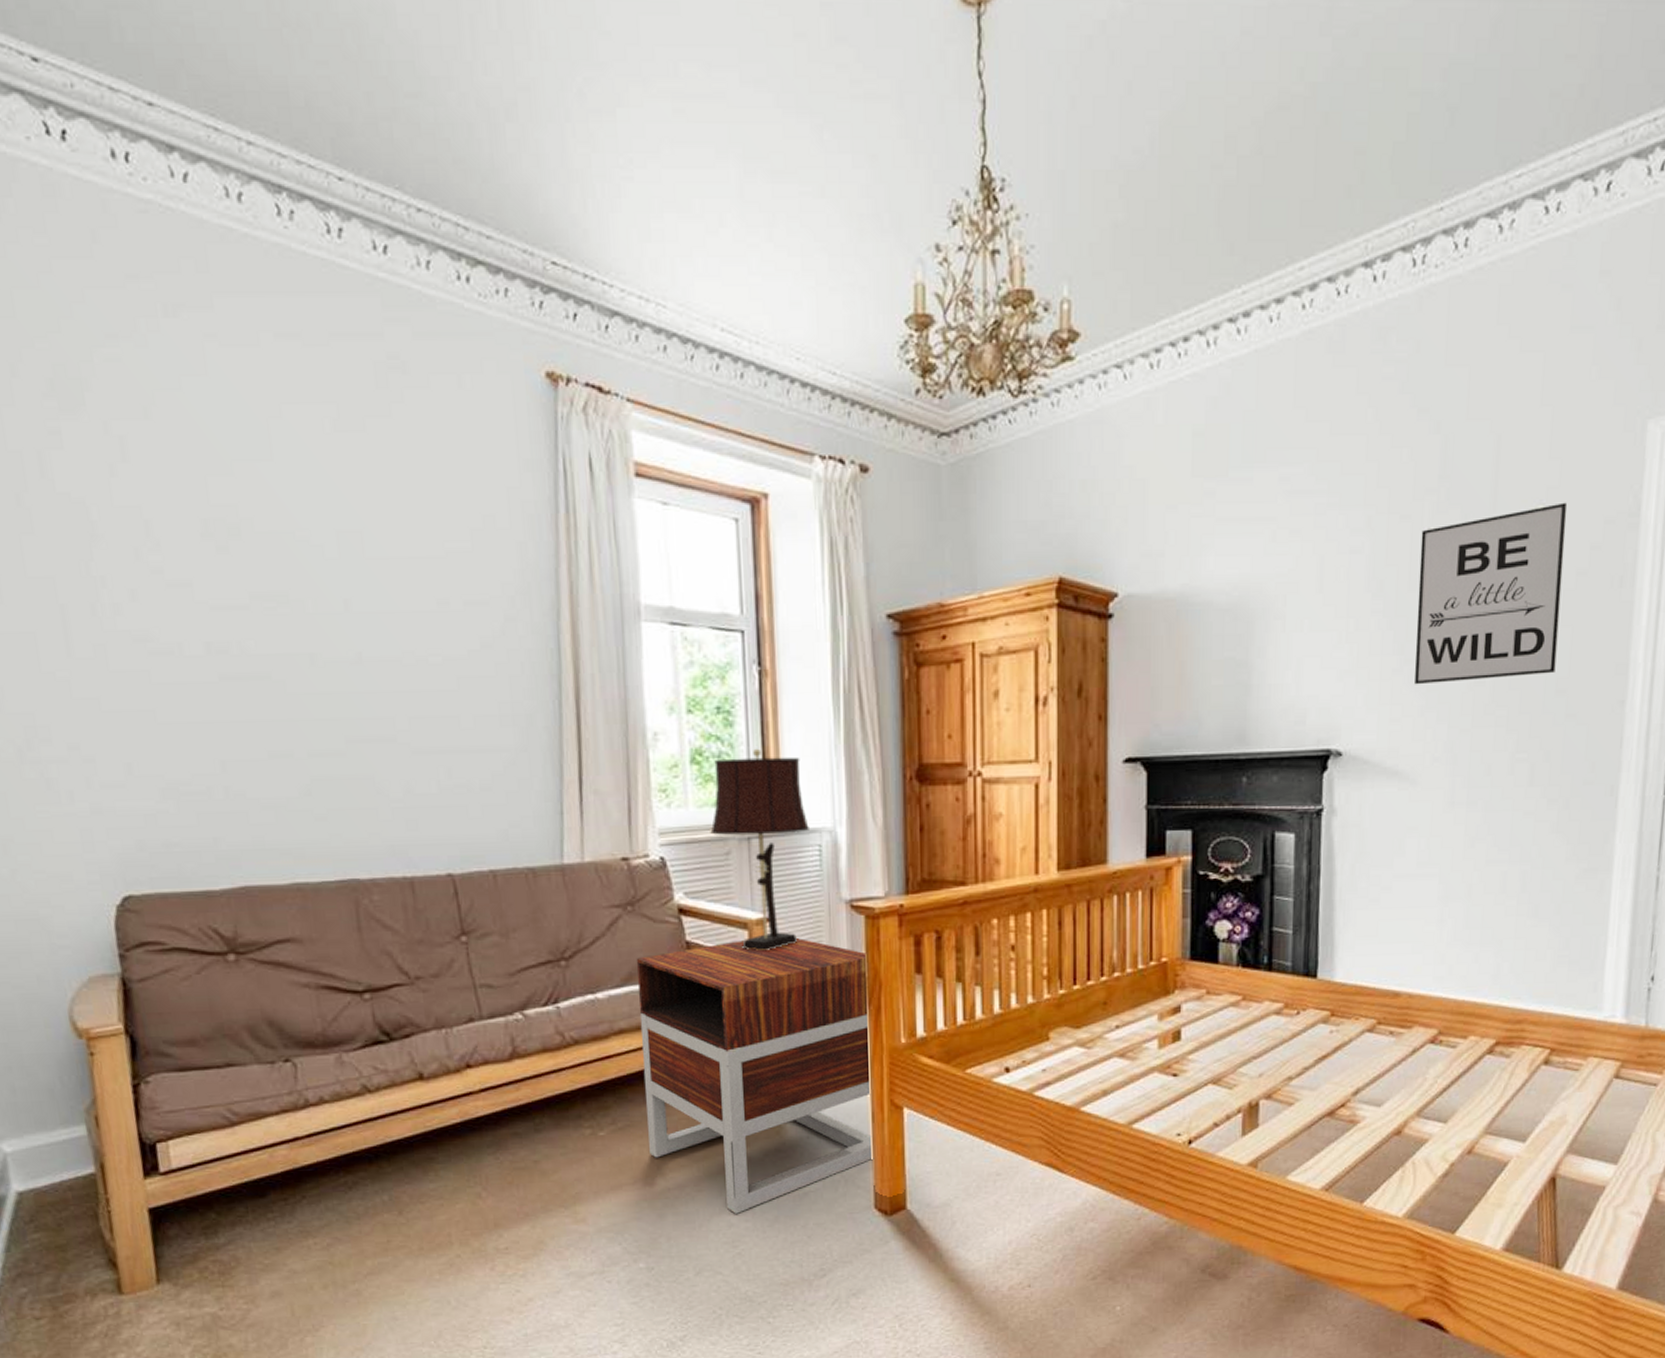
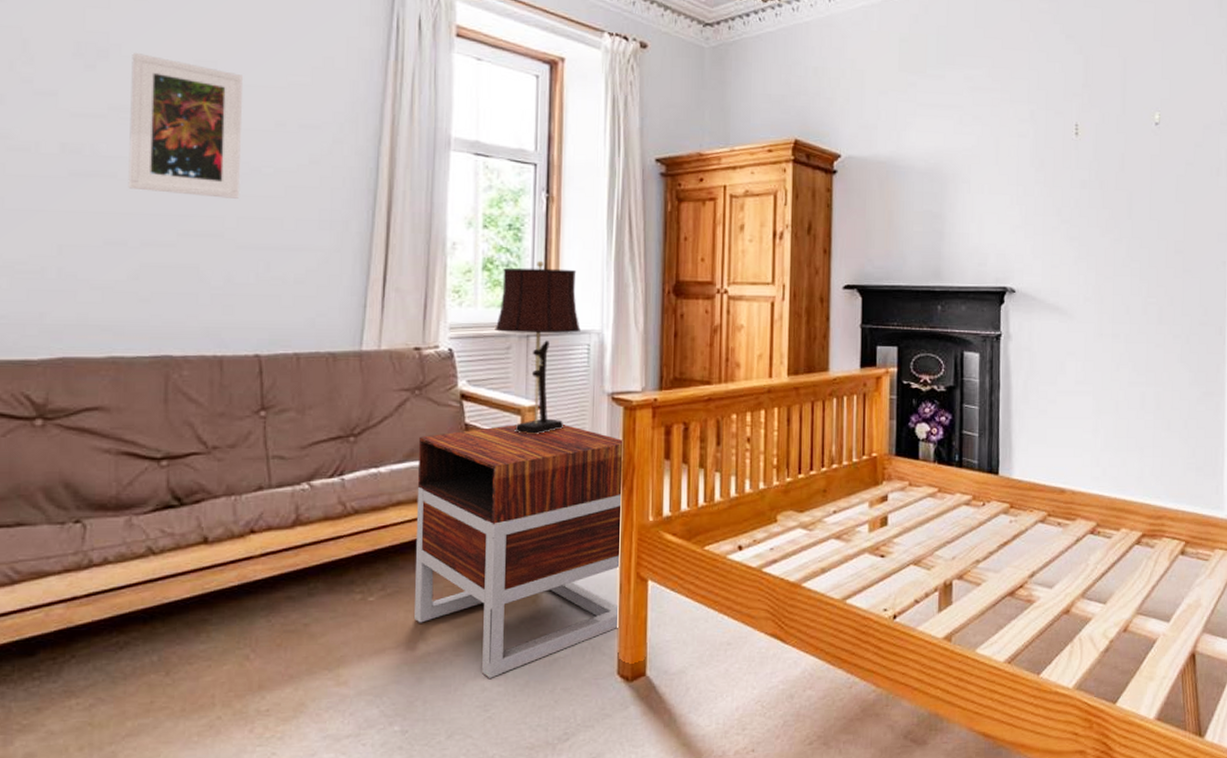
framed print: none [266,528,409,696] -> present [128,53,244,199]
wall art: present [1415,502,1568,685] -> none [1069,111,1177,240]

